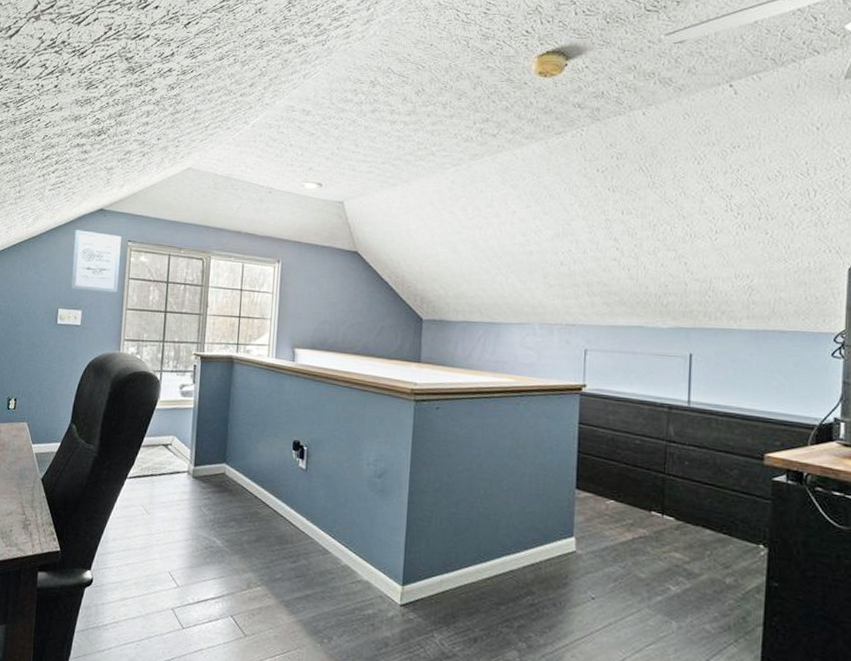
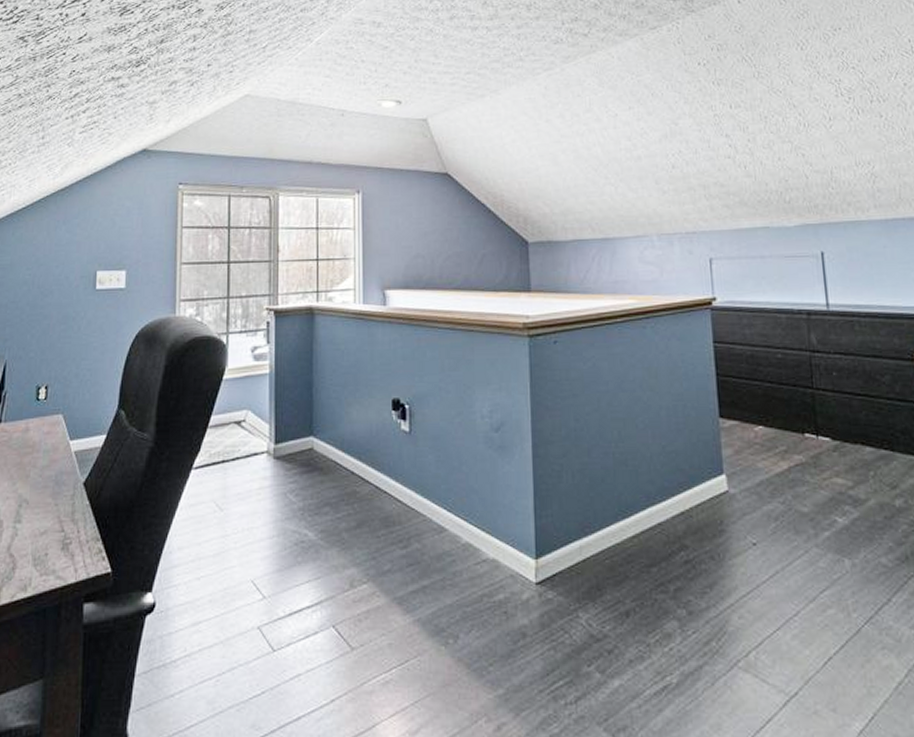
wall art: present [70,230,121,293] -> none [110,176,170,247]

